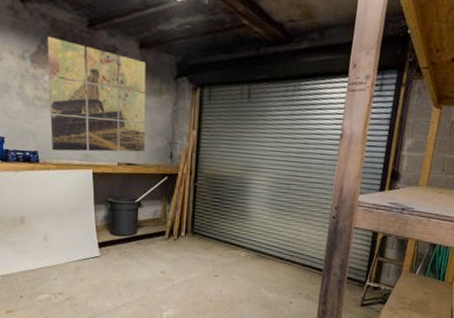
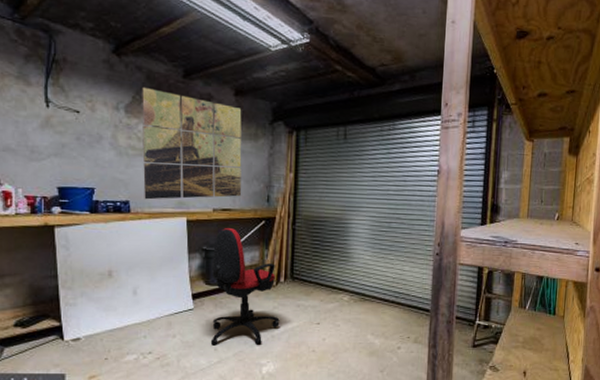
office chair: none [115,182,180,292] -> present [210,228,280,347]

